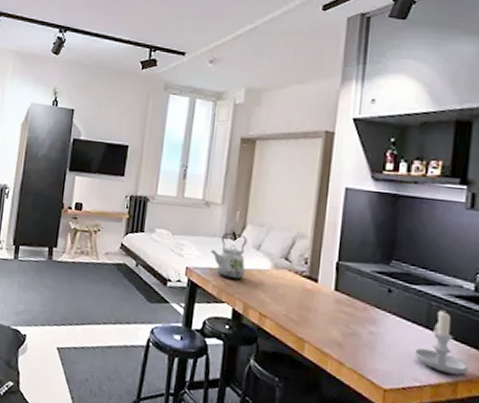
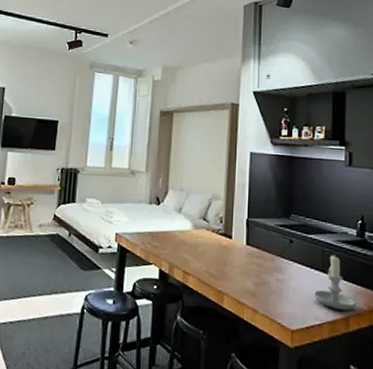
kettle: present [211,233,247,280] -> none [138,199,170,242]

